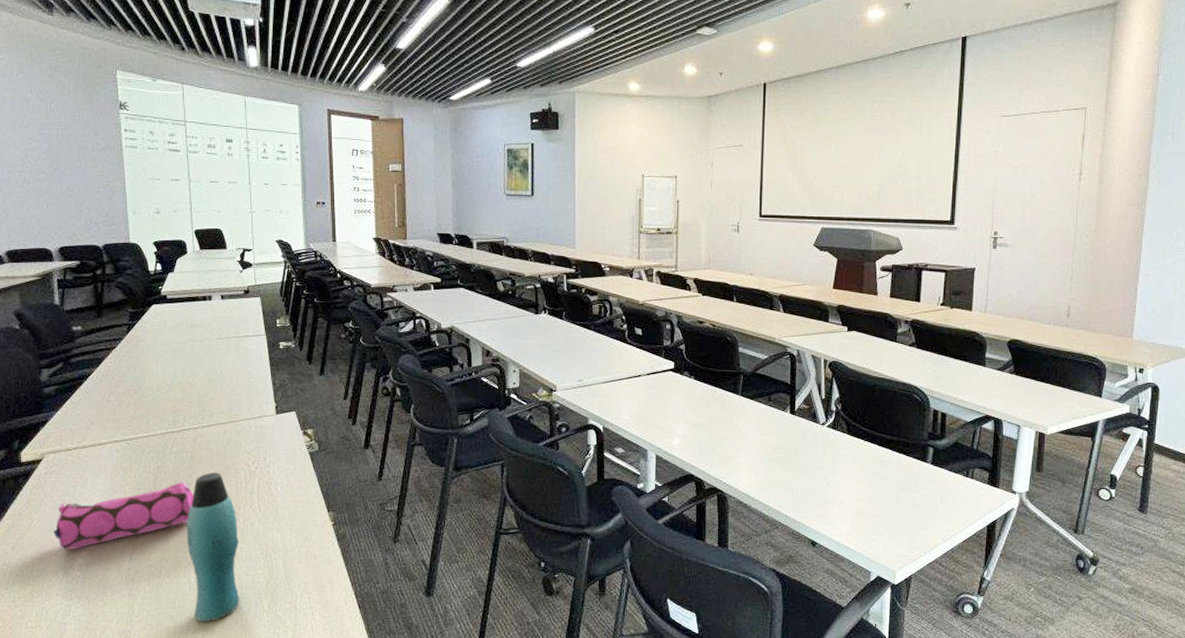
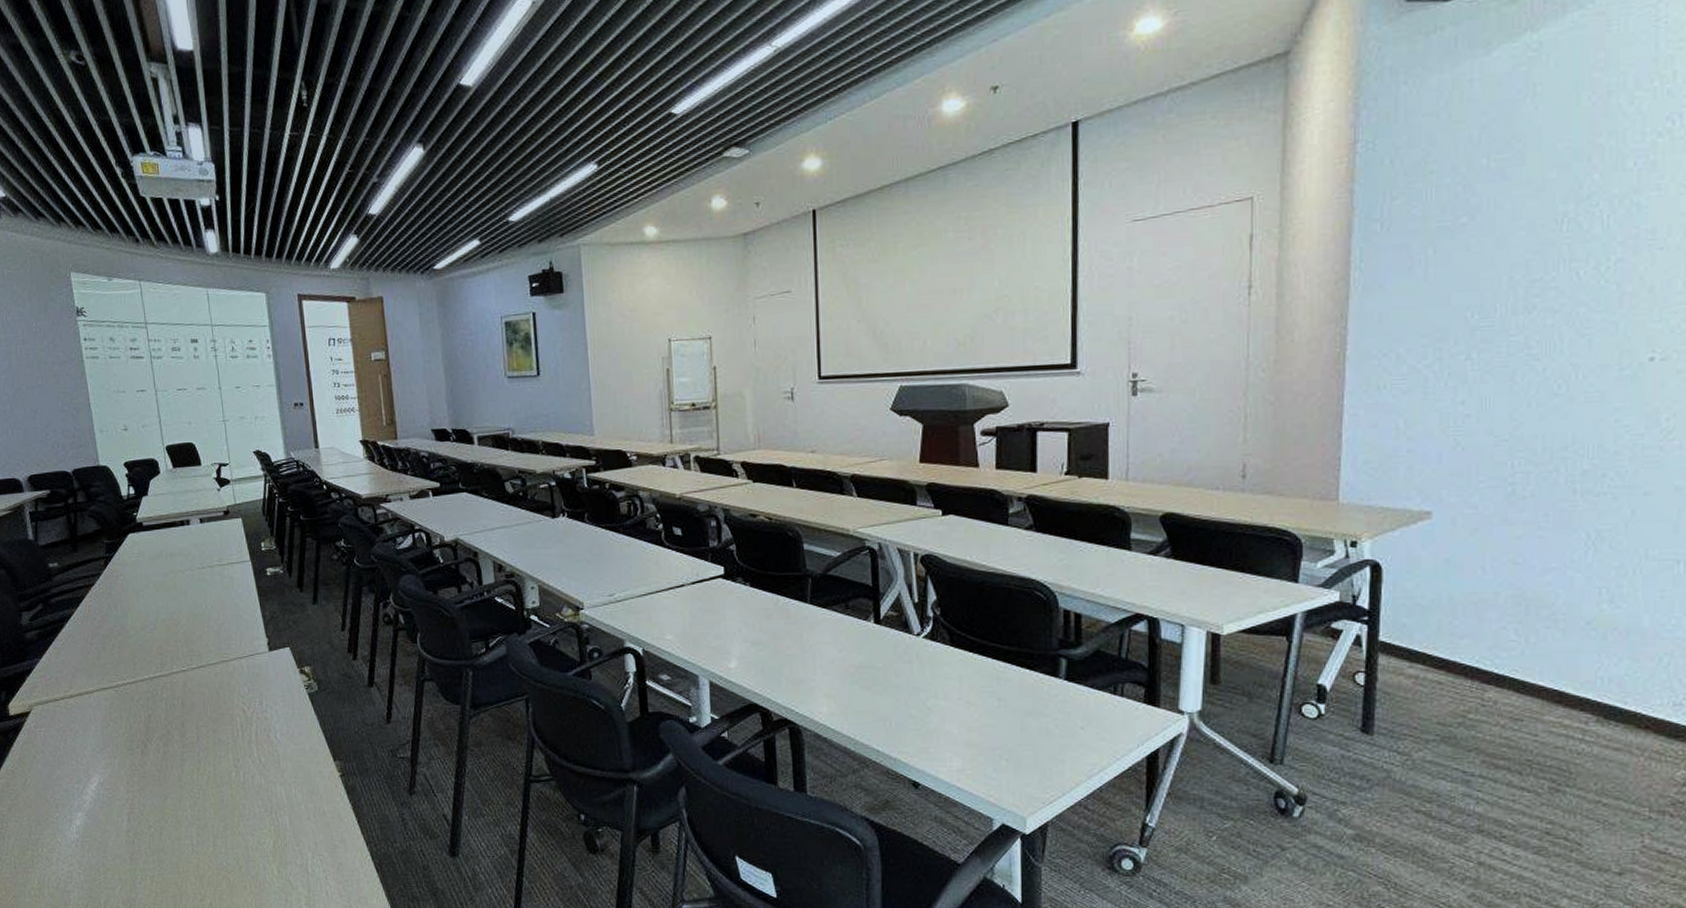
pencil case: present [53,482,194,550] -> none [48,732,189,811]
bottle: present [186,472,240,622] -> none [184,720,247,889]

